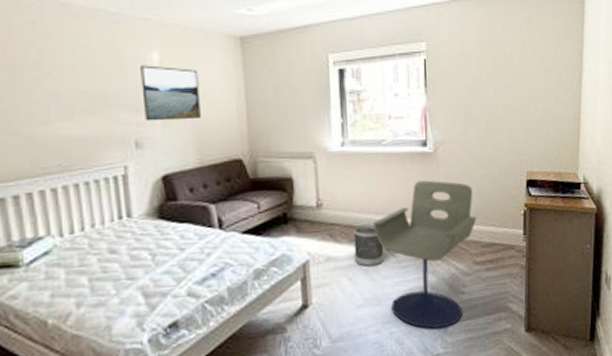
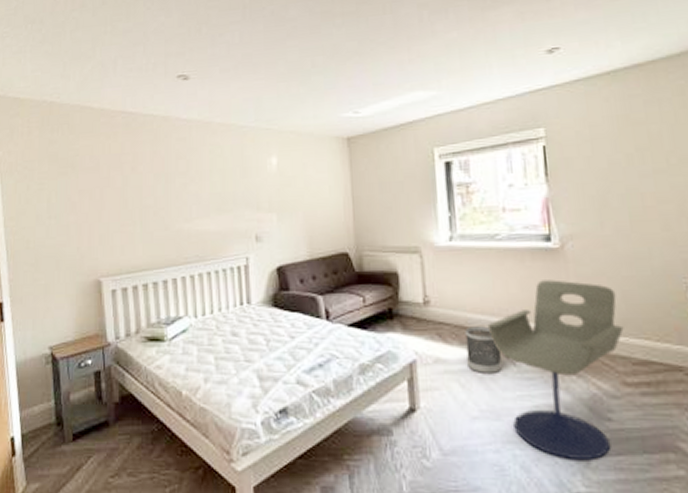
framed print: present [140,65,201,122] -> none [261,168,311,218]

